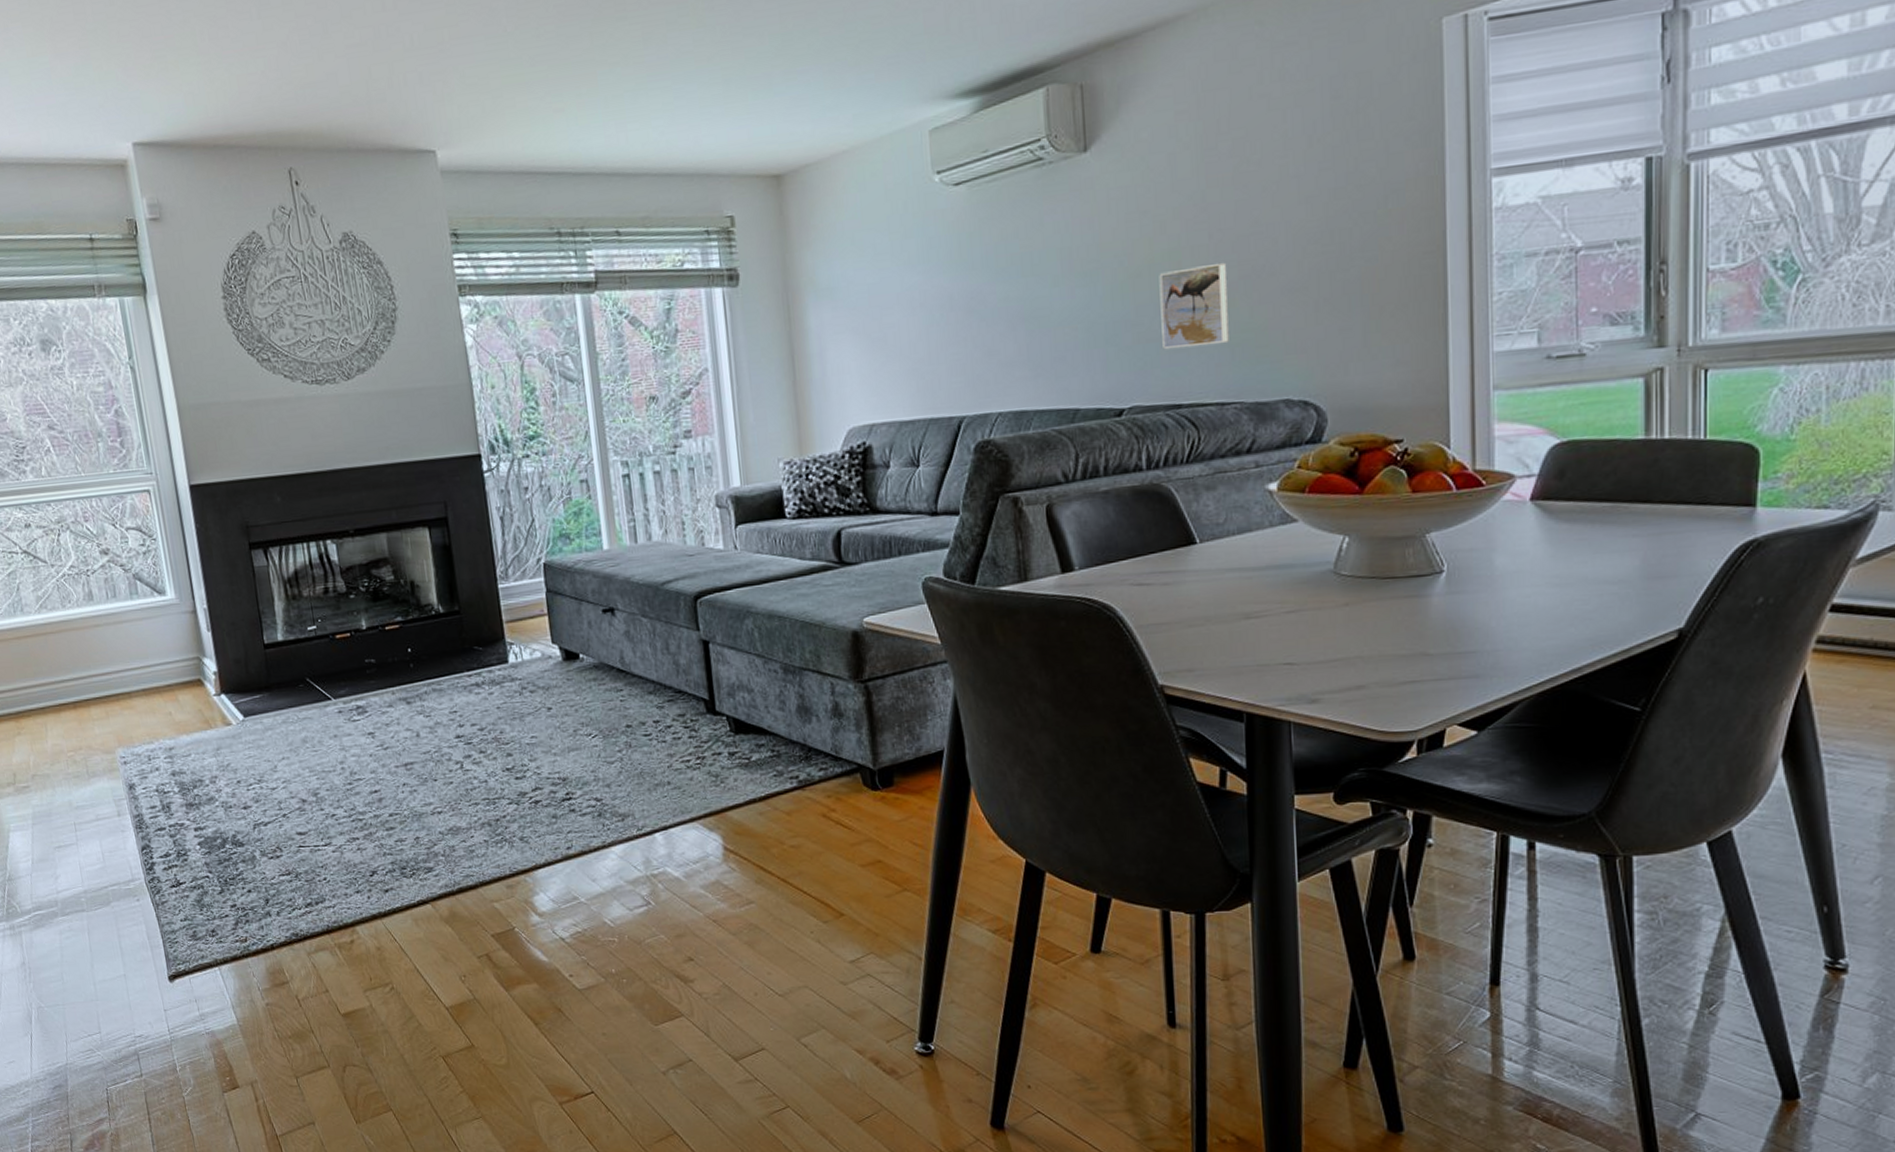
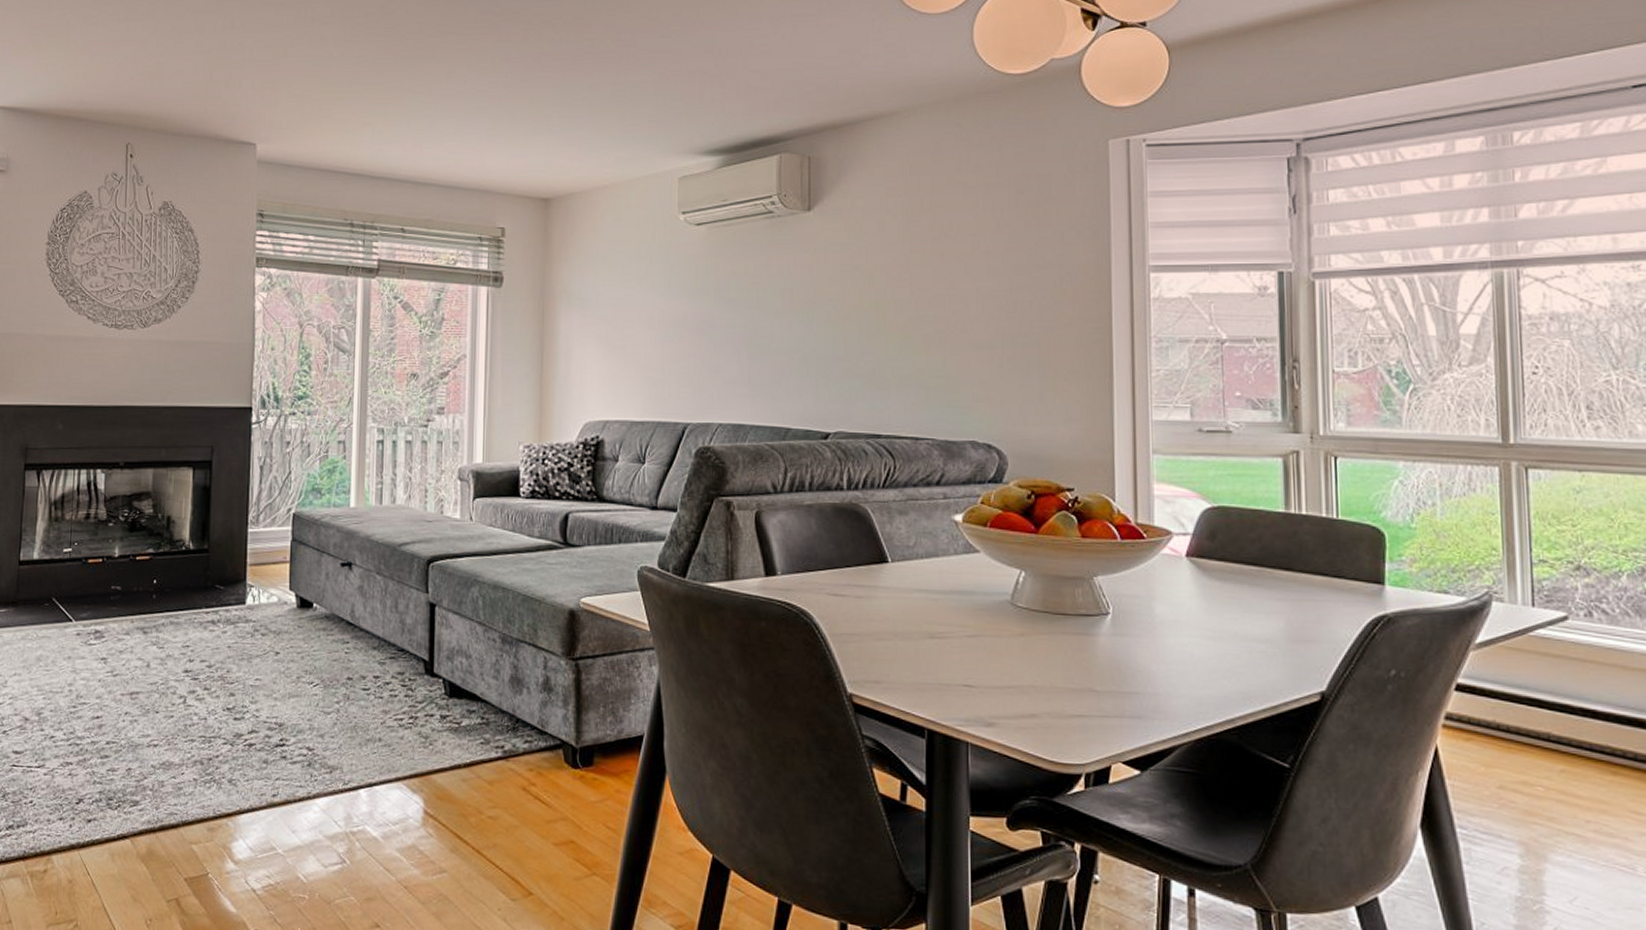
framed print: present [1159,262,1229,350] -> none [866,316,925,386]

